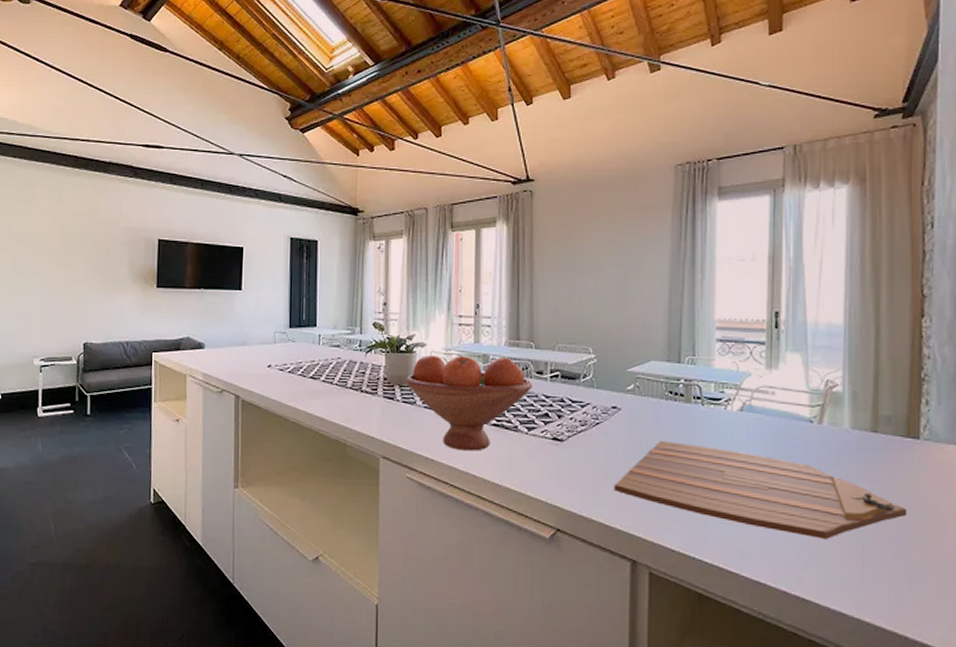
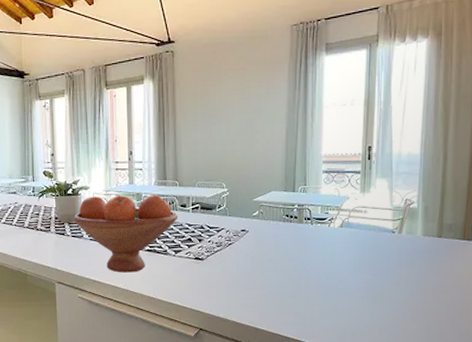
cutting board: present [614,441,908,539] -> none [244,255,461,321]

